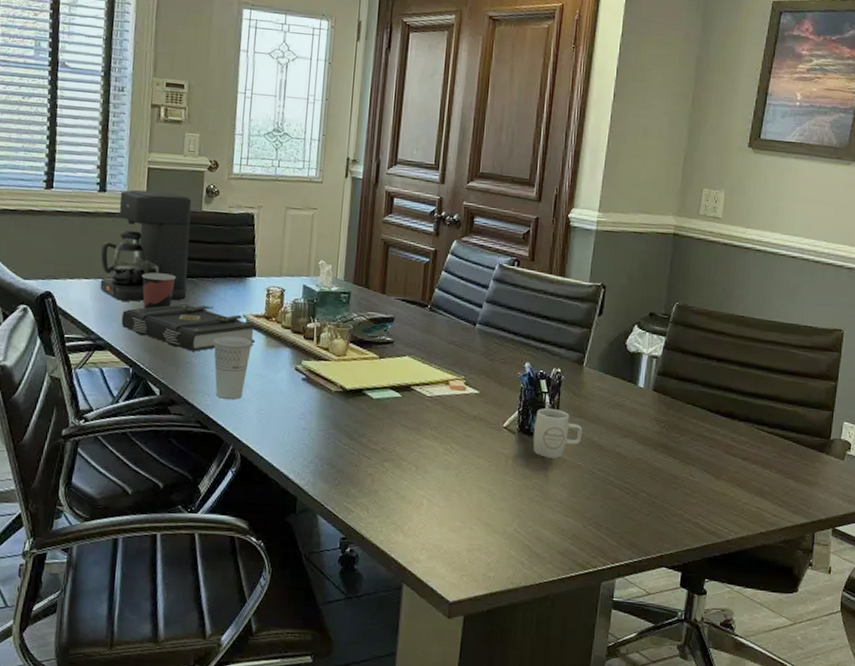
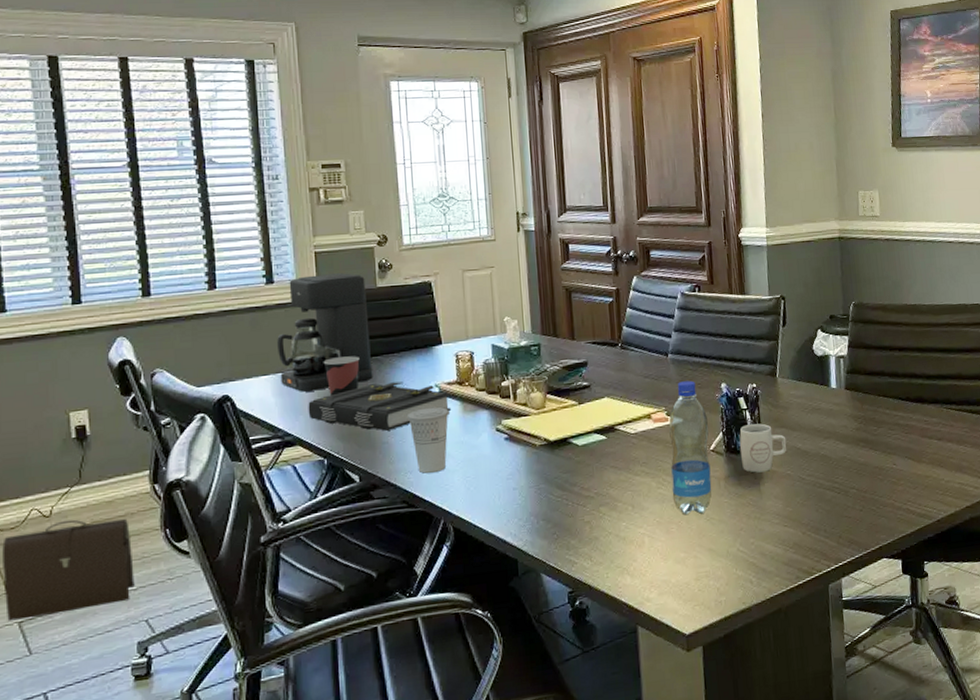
bottle: none [457,353,506,488] -> present [669,380,712,516]

